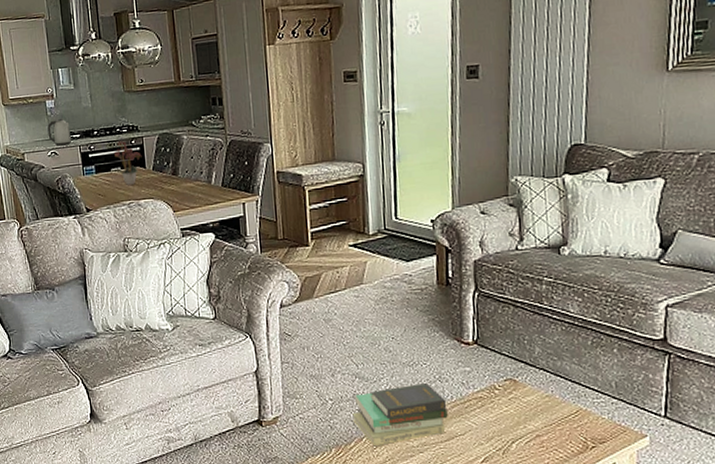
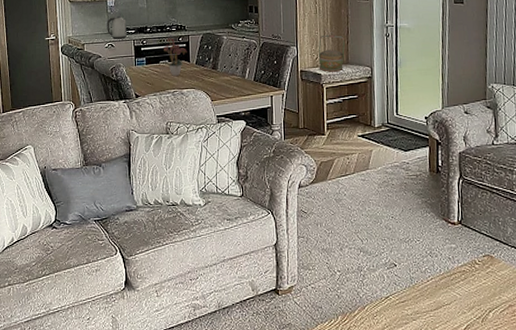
decorative basket: none [297,123,330,172] -> present [318,32,345,72]
books: present [352,383,448,447] -> none [357,258,437,315]

